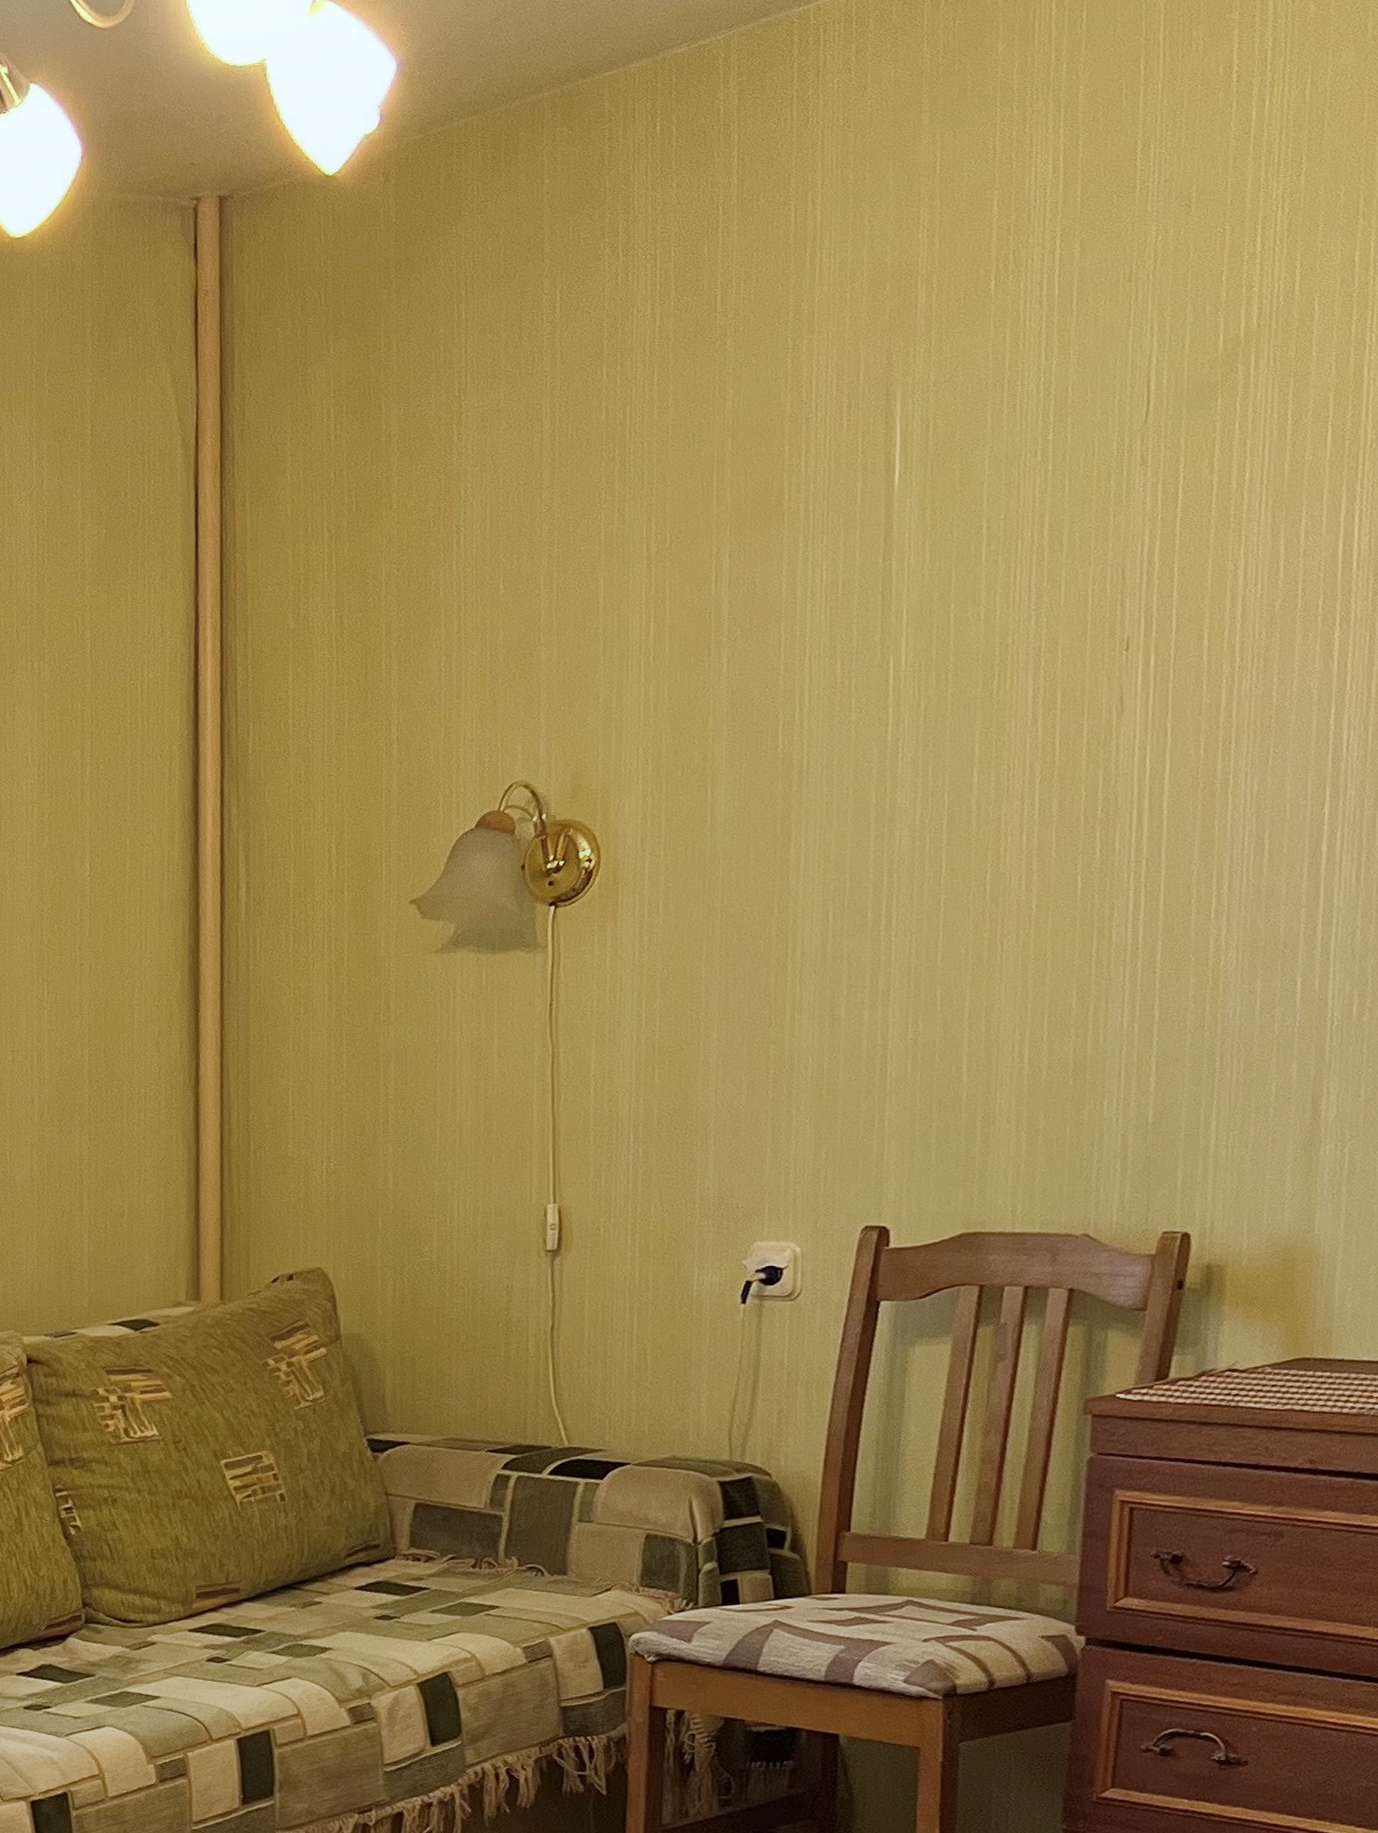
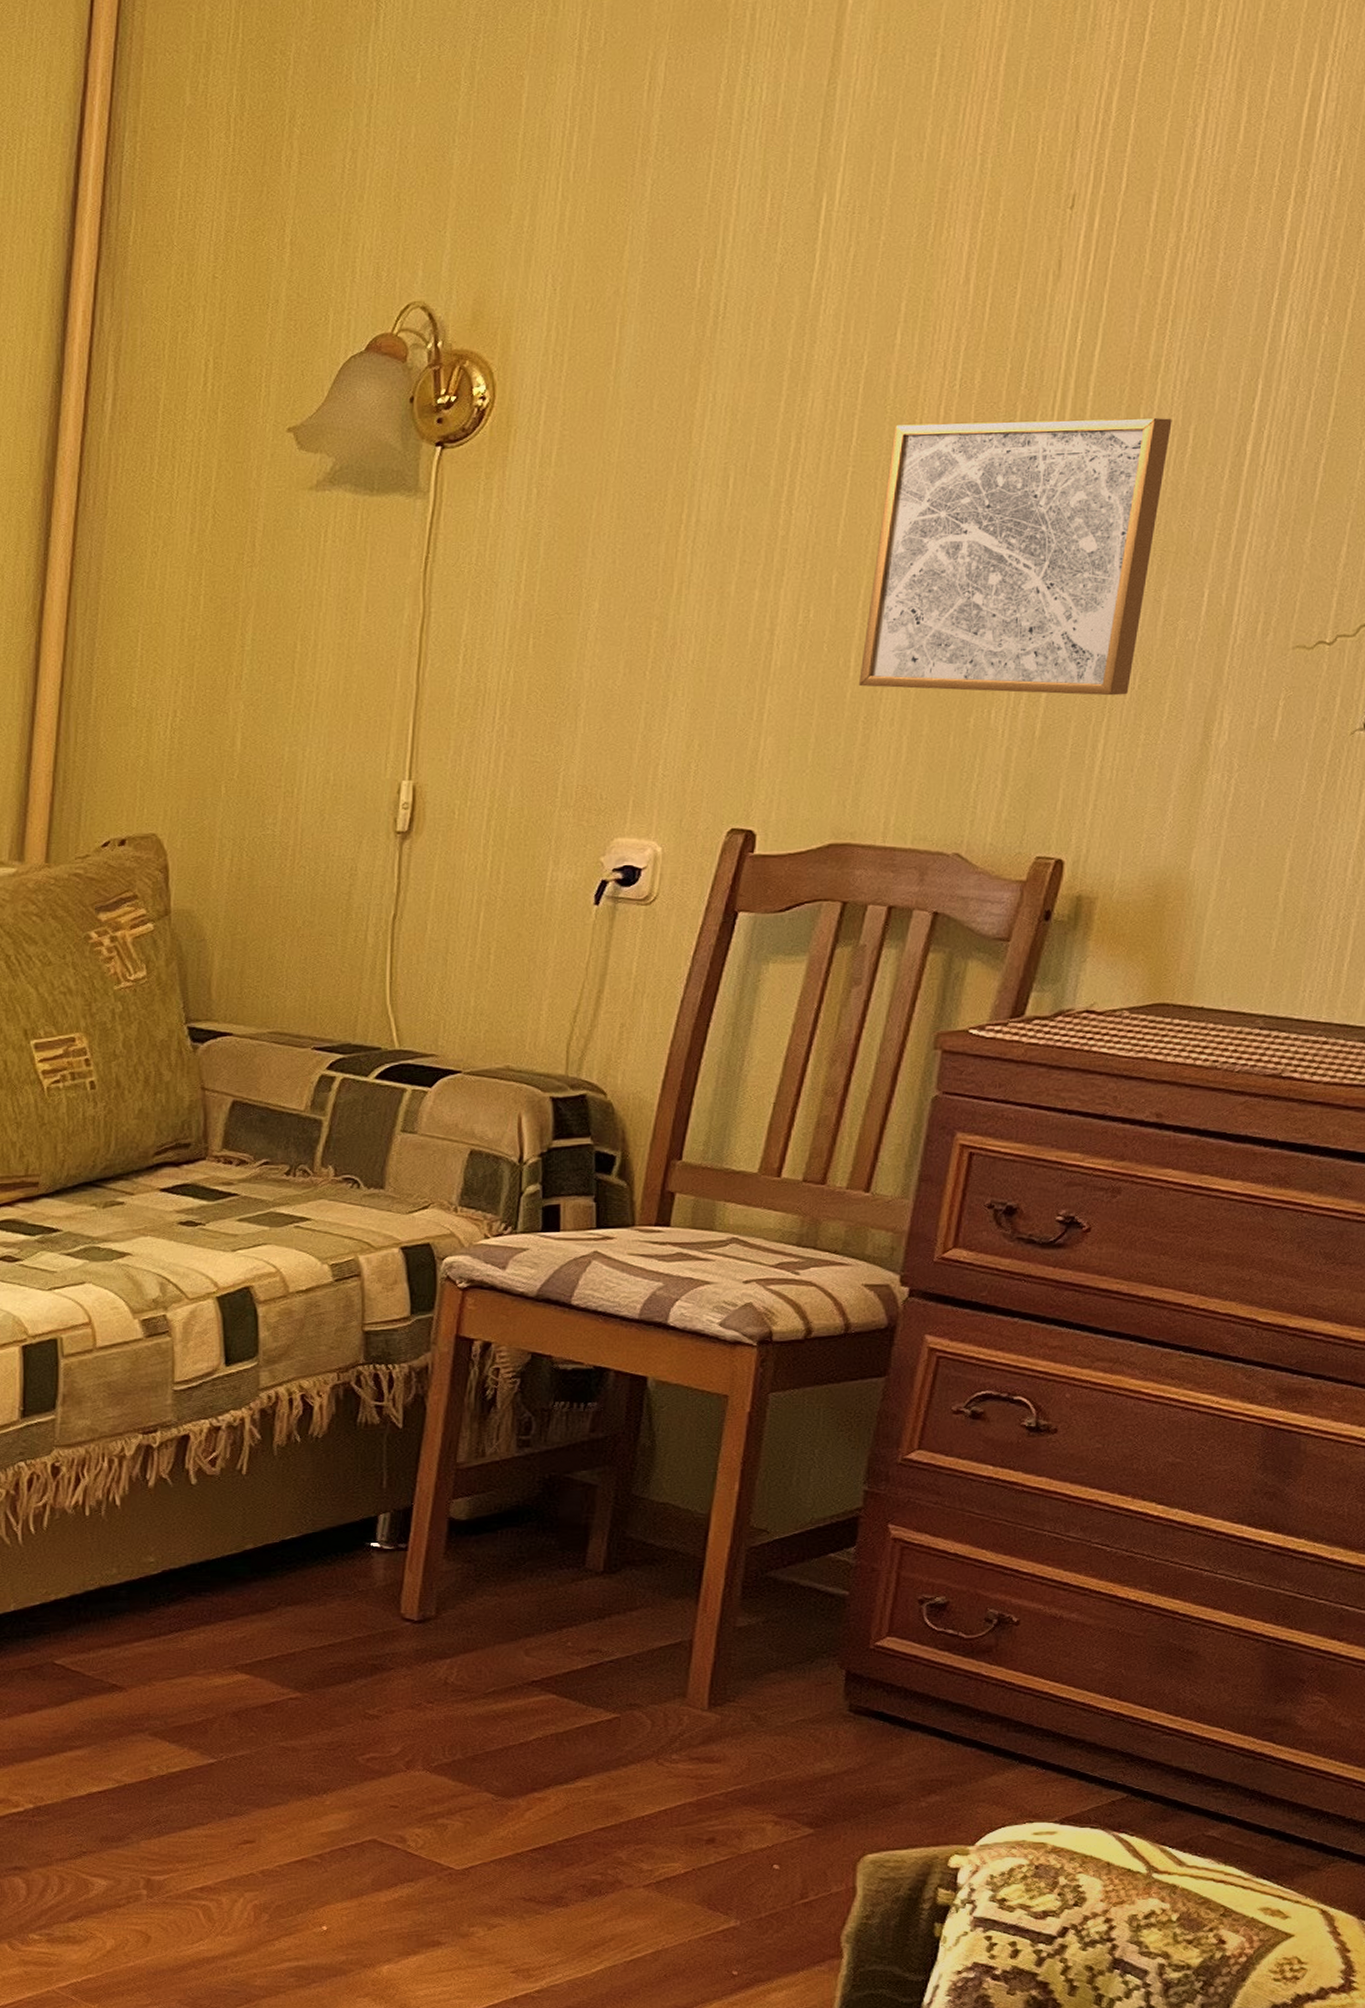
wall art: none [972,828,1247,1090] -> present [859,418,1172,696]

